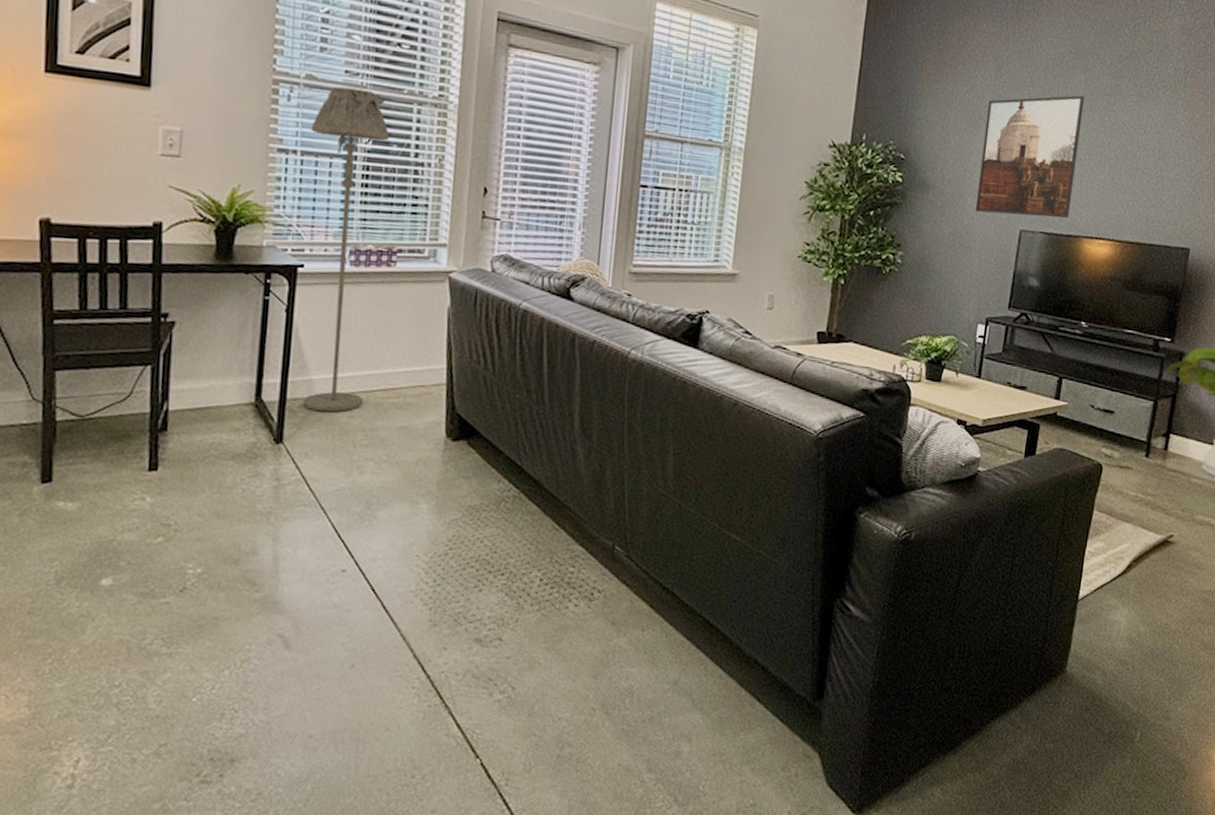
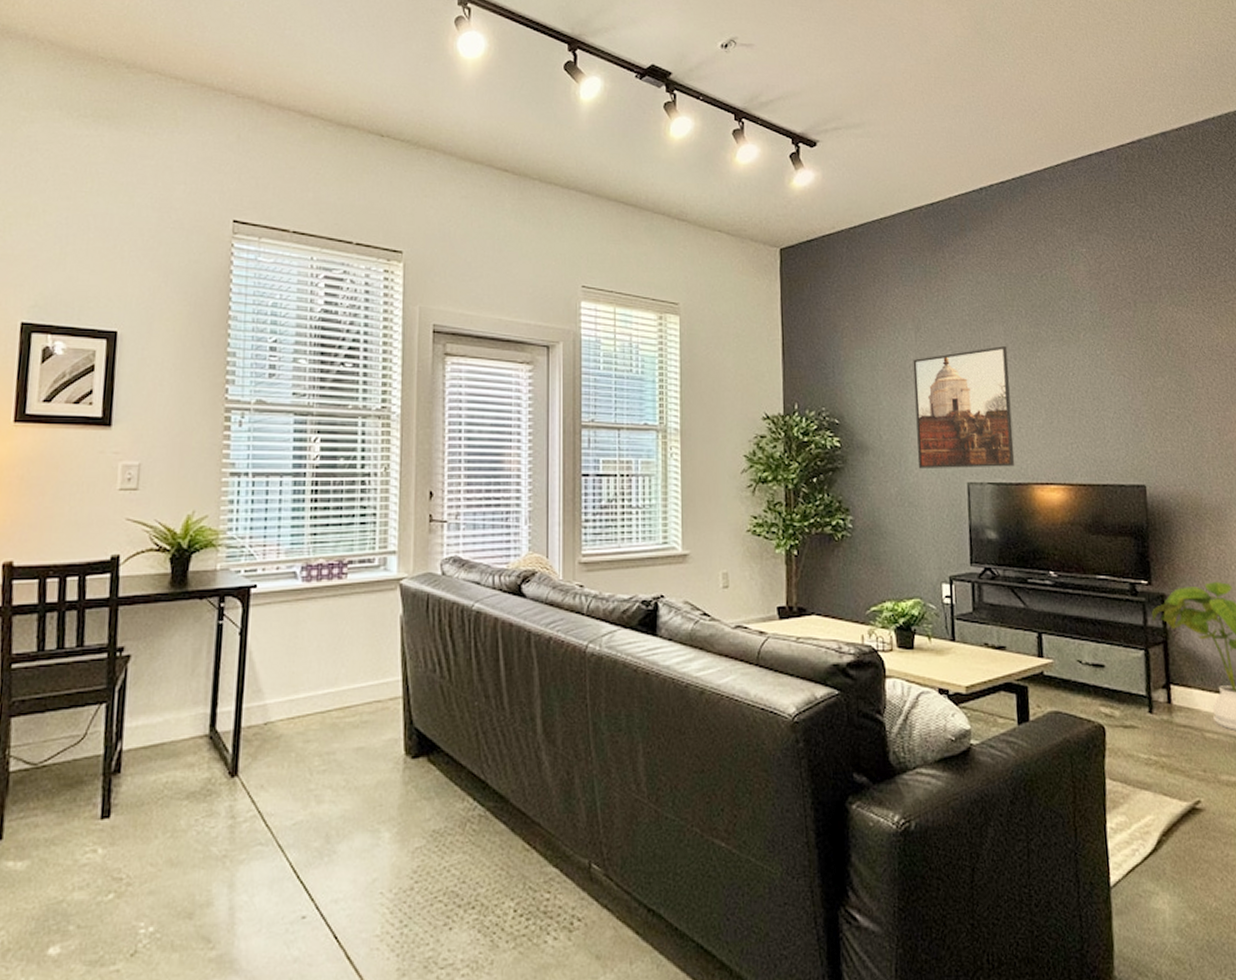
floor lamp: present [303,86,390,412] -> none [258,408,337,738]

